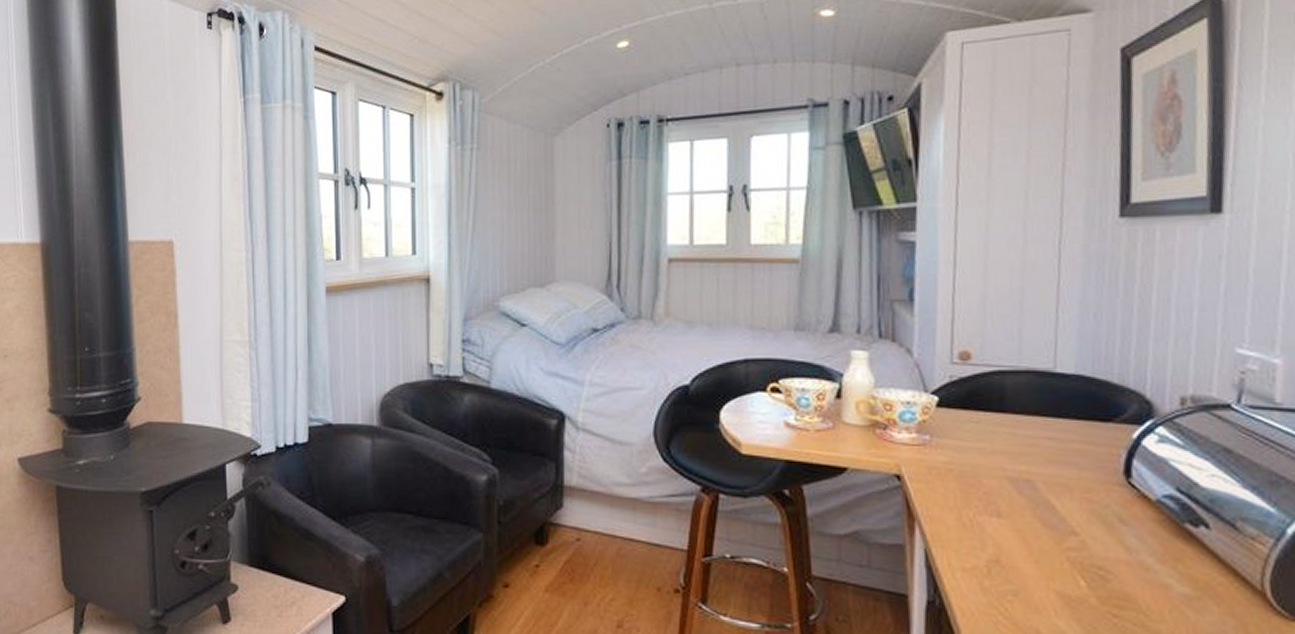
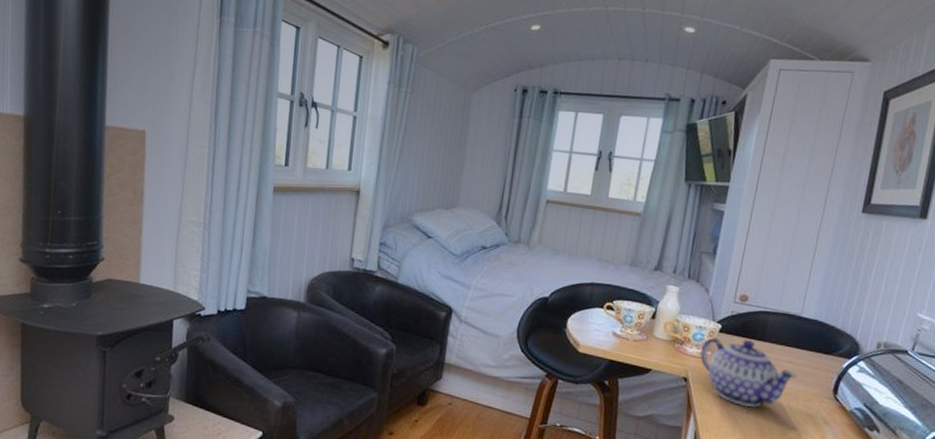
teapot: none [914,412,1064,509] -> present [700,337,797,407]

